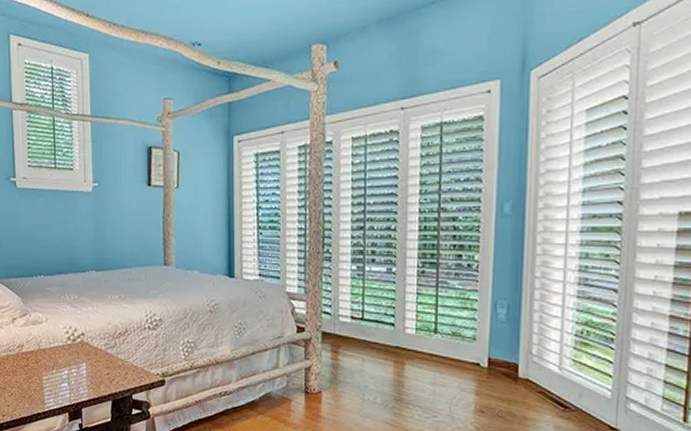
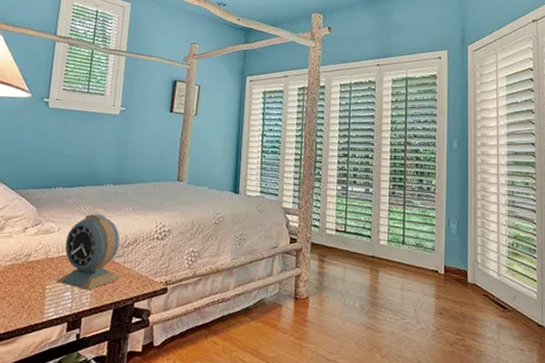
alarm clock: none [52,302,115,381] -> present [56,213,121,290]

